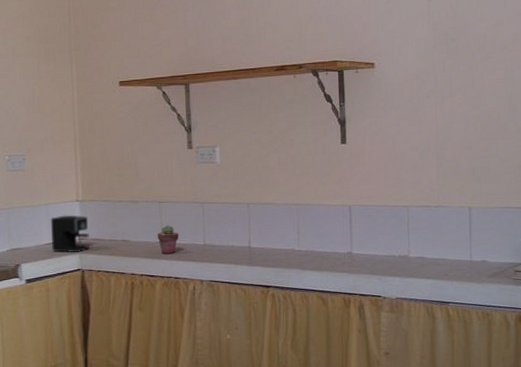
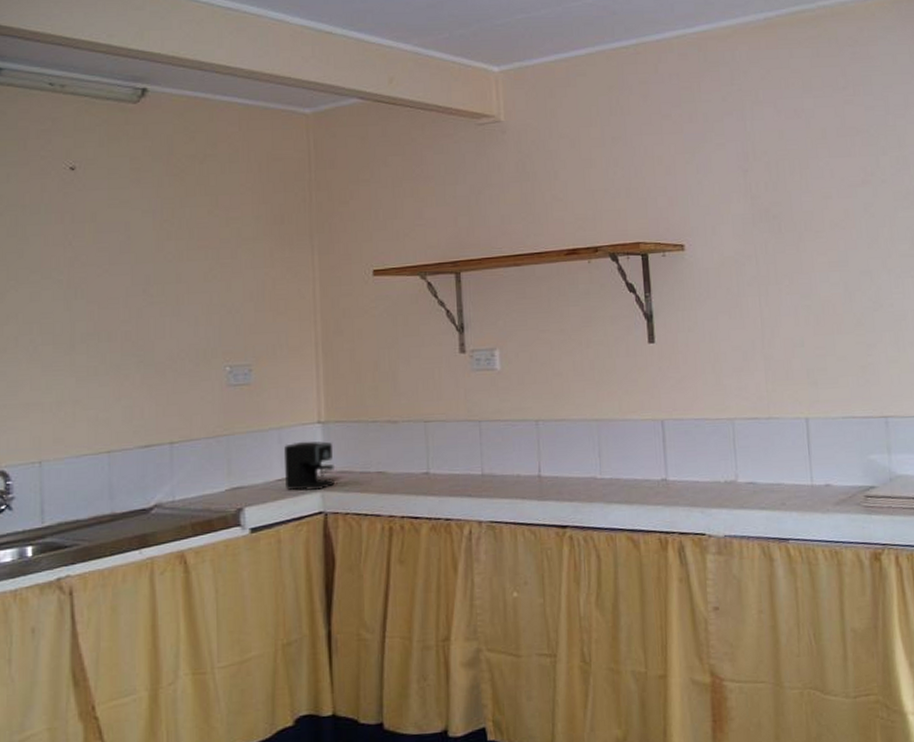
potted succulent: present [157,224,179,255] -> none [422,450,451,489]

